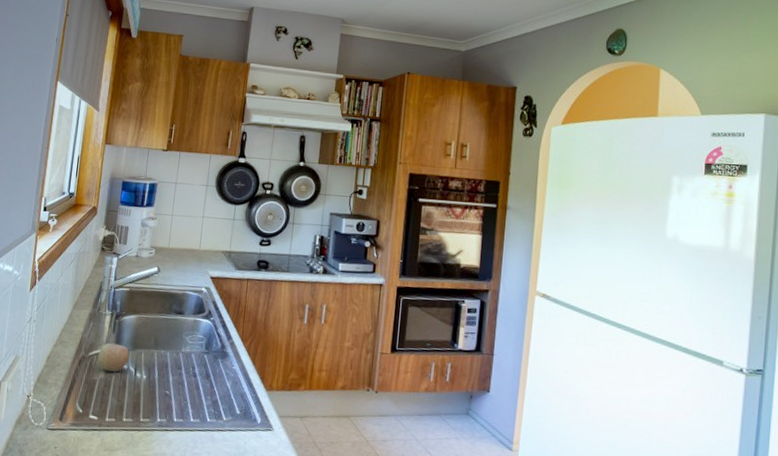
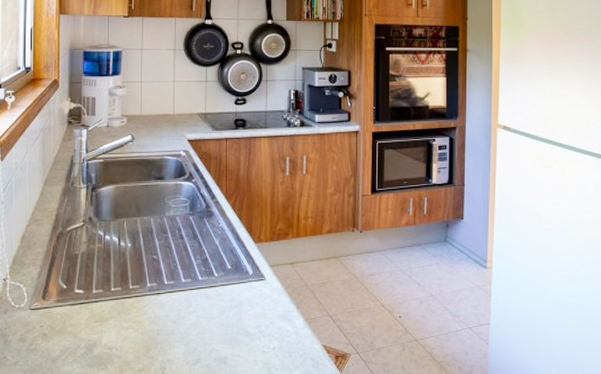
fruit: present [98,338,130,372] -> none [78,211,111,244]

